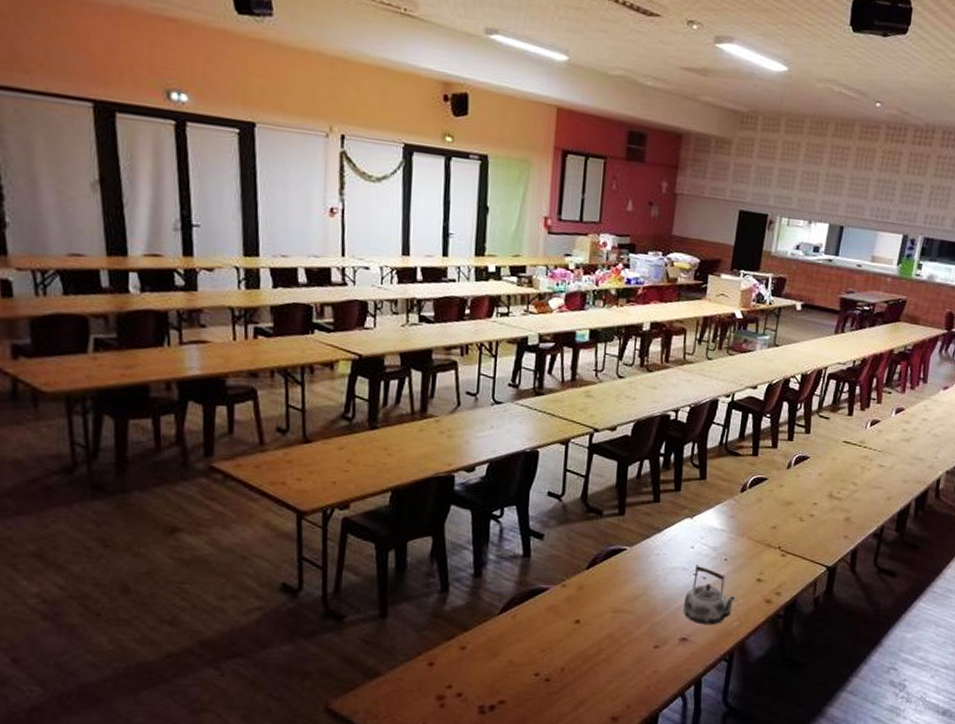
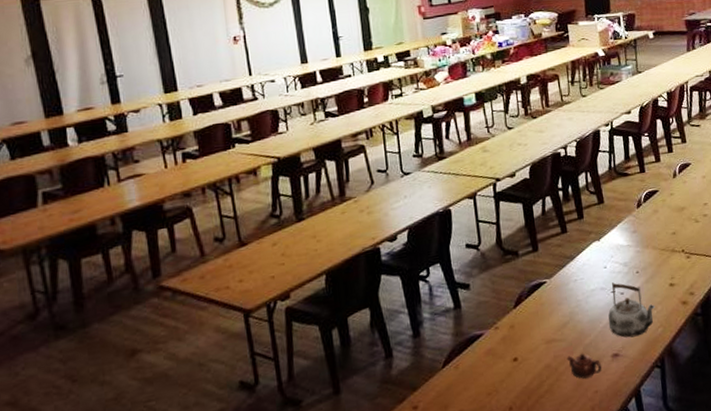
teapot: none [631,629,667,656] -> present [566,353,602,379]

